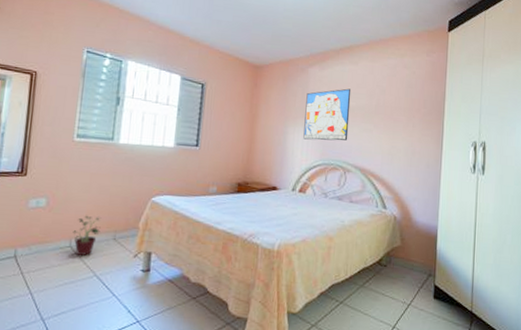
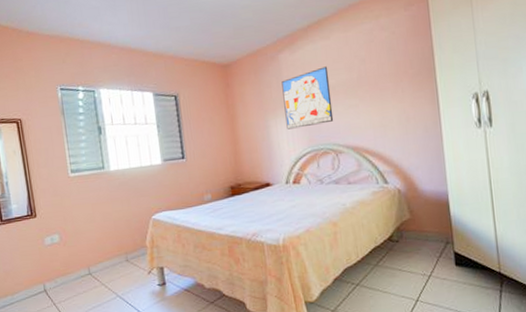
potted plant: present [73,215,102,256] -> none [89,242,113,280]

